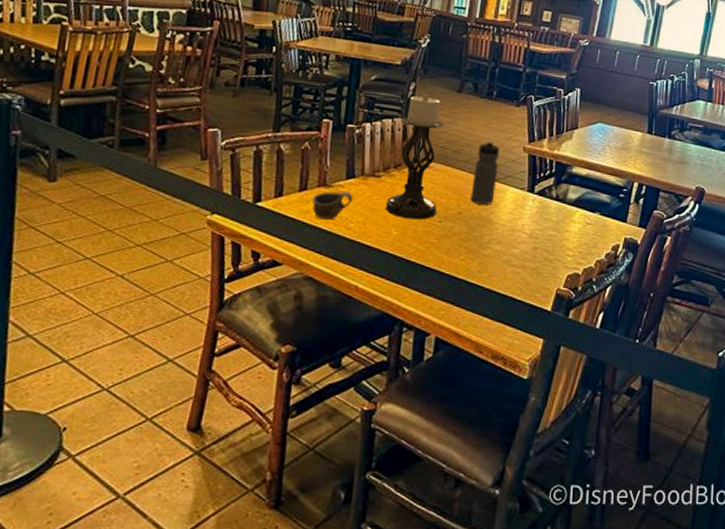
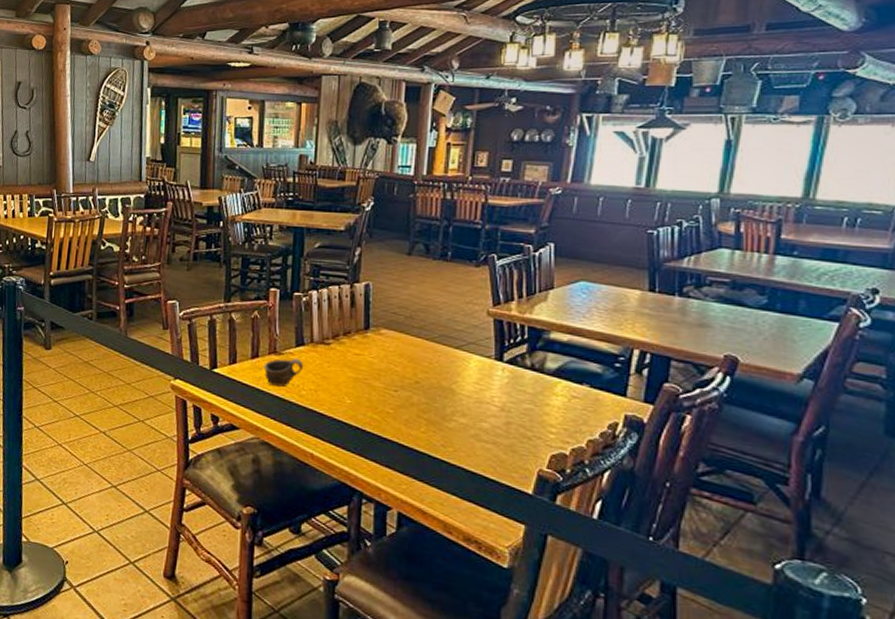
candle holder: present [385,93,444,220] -> none [337,258,394,389]
water bottle: present [470,141,500,205] -> none [428,305,459,374]

